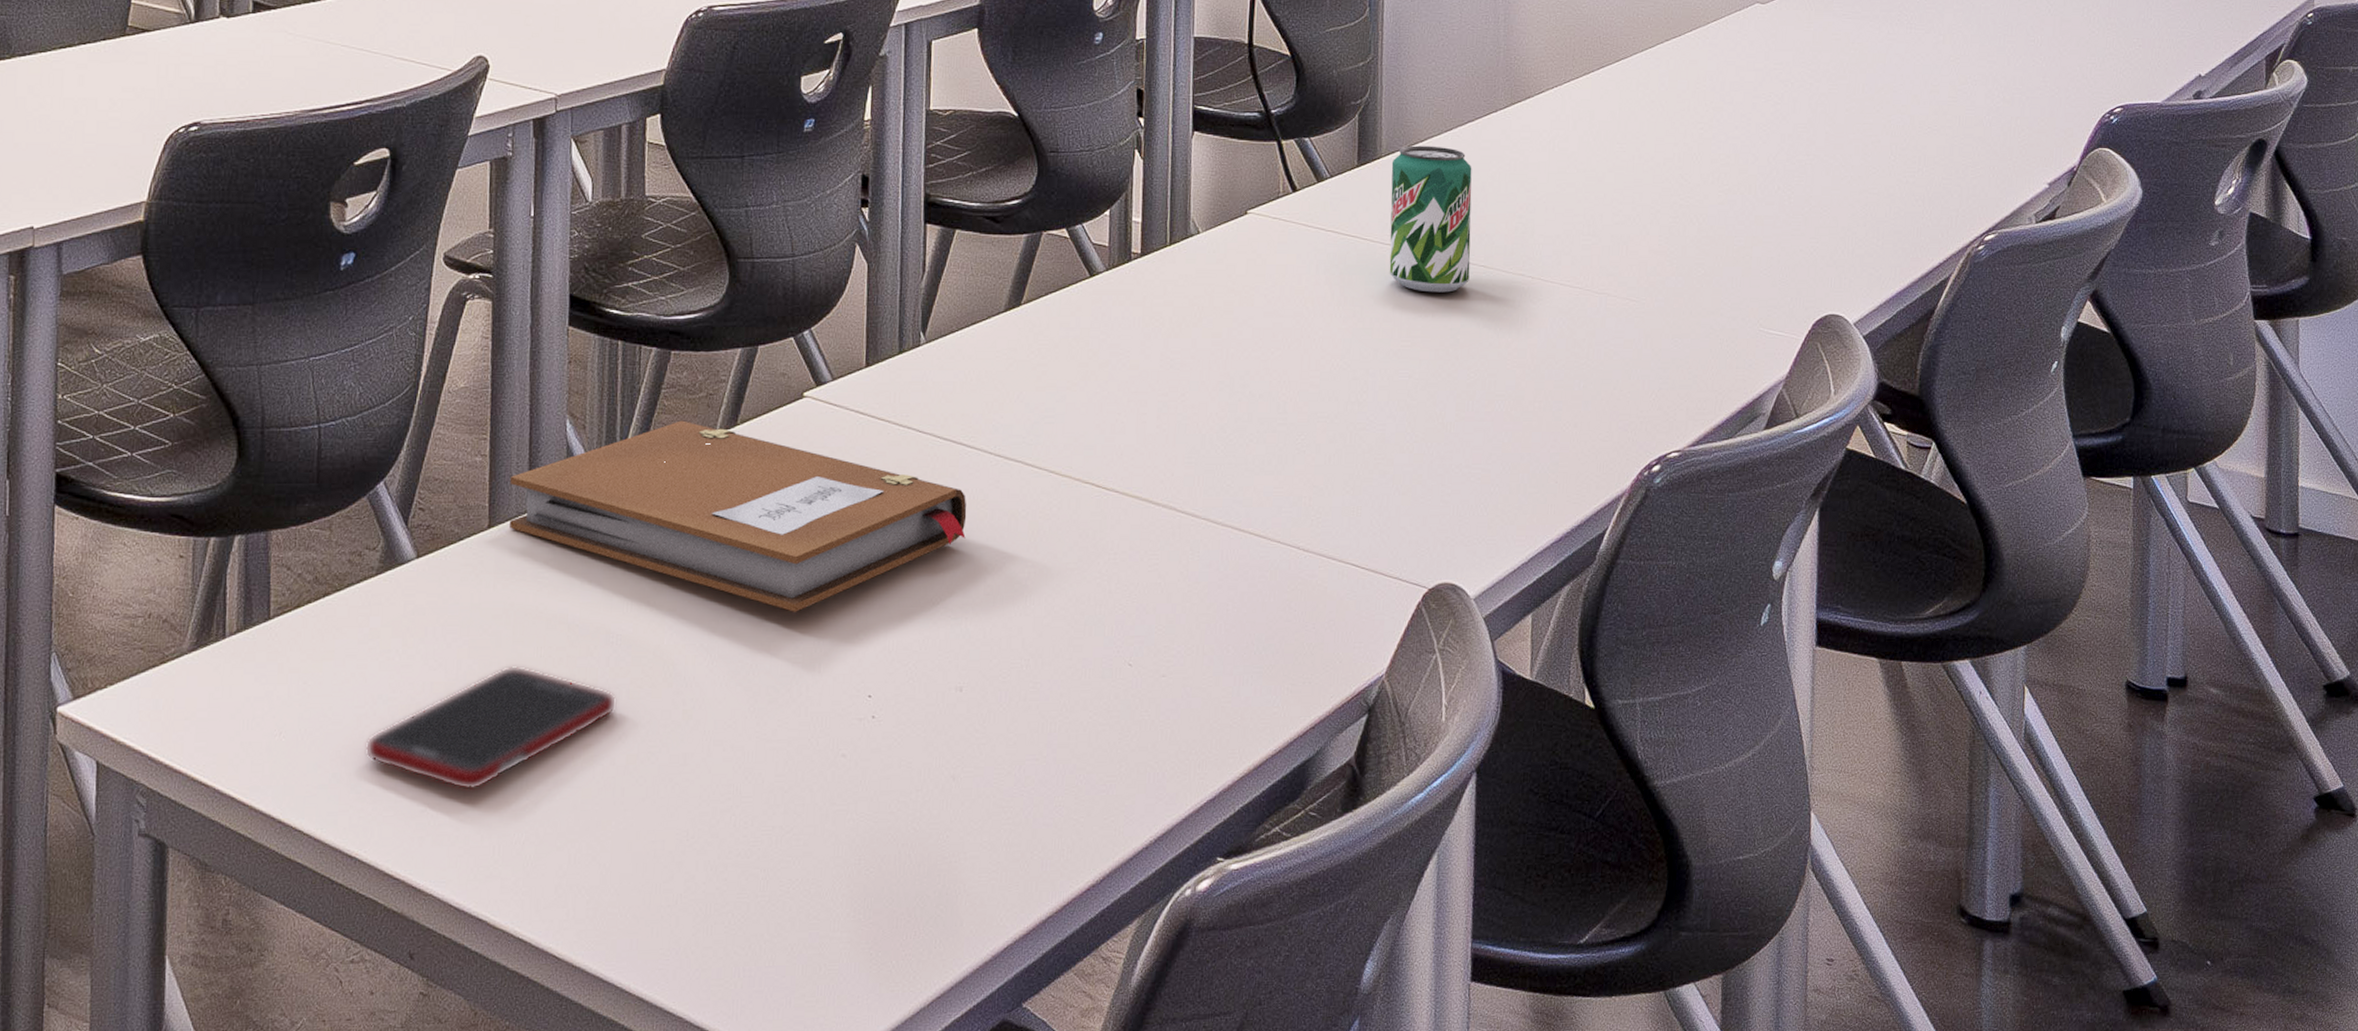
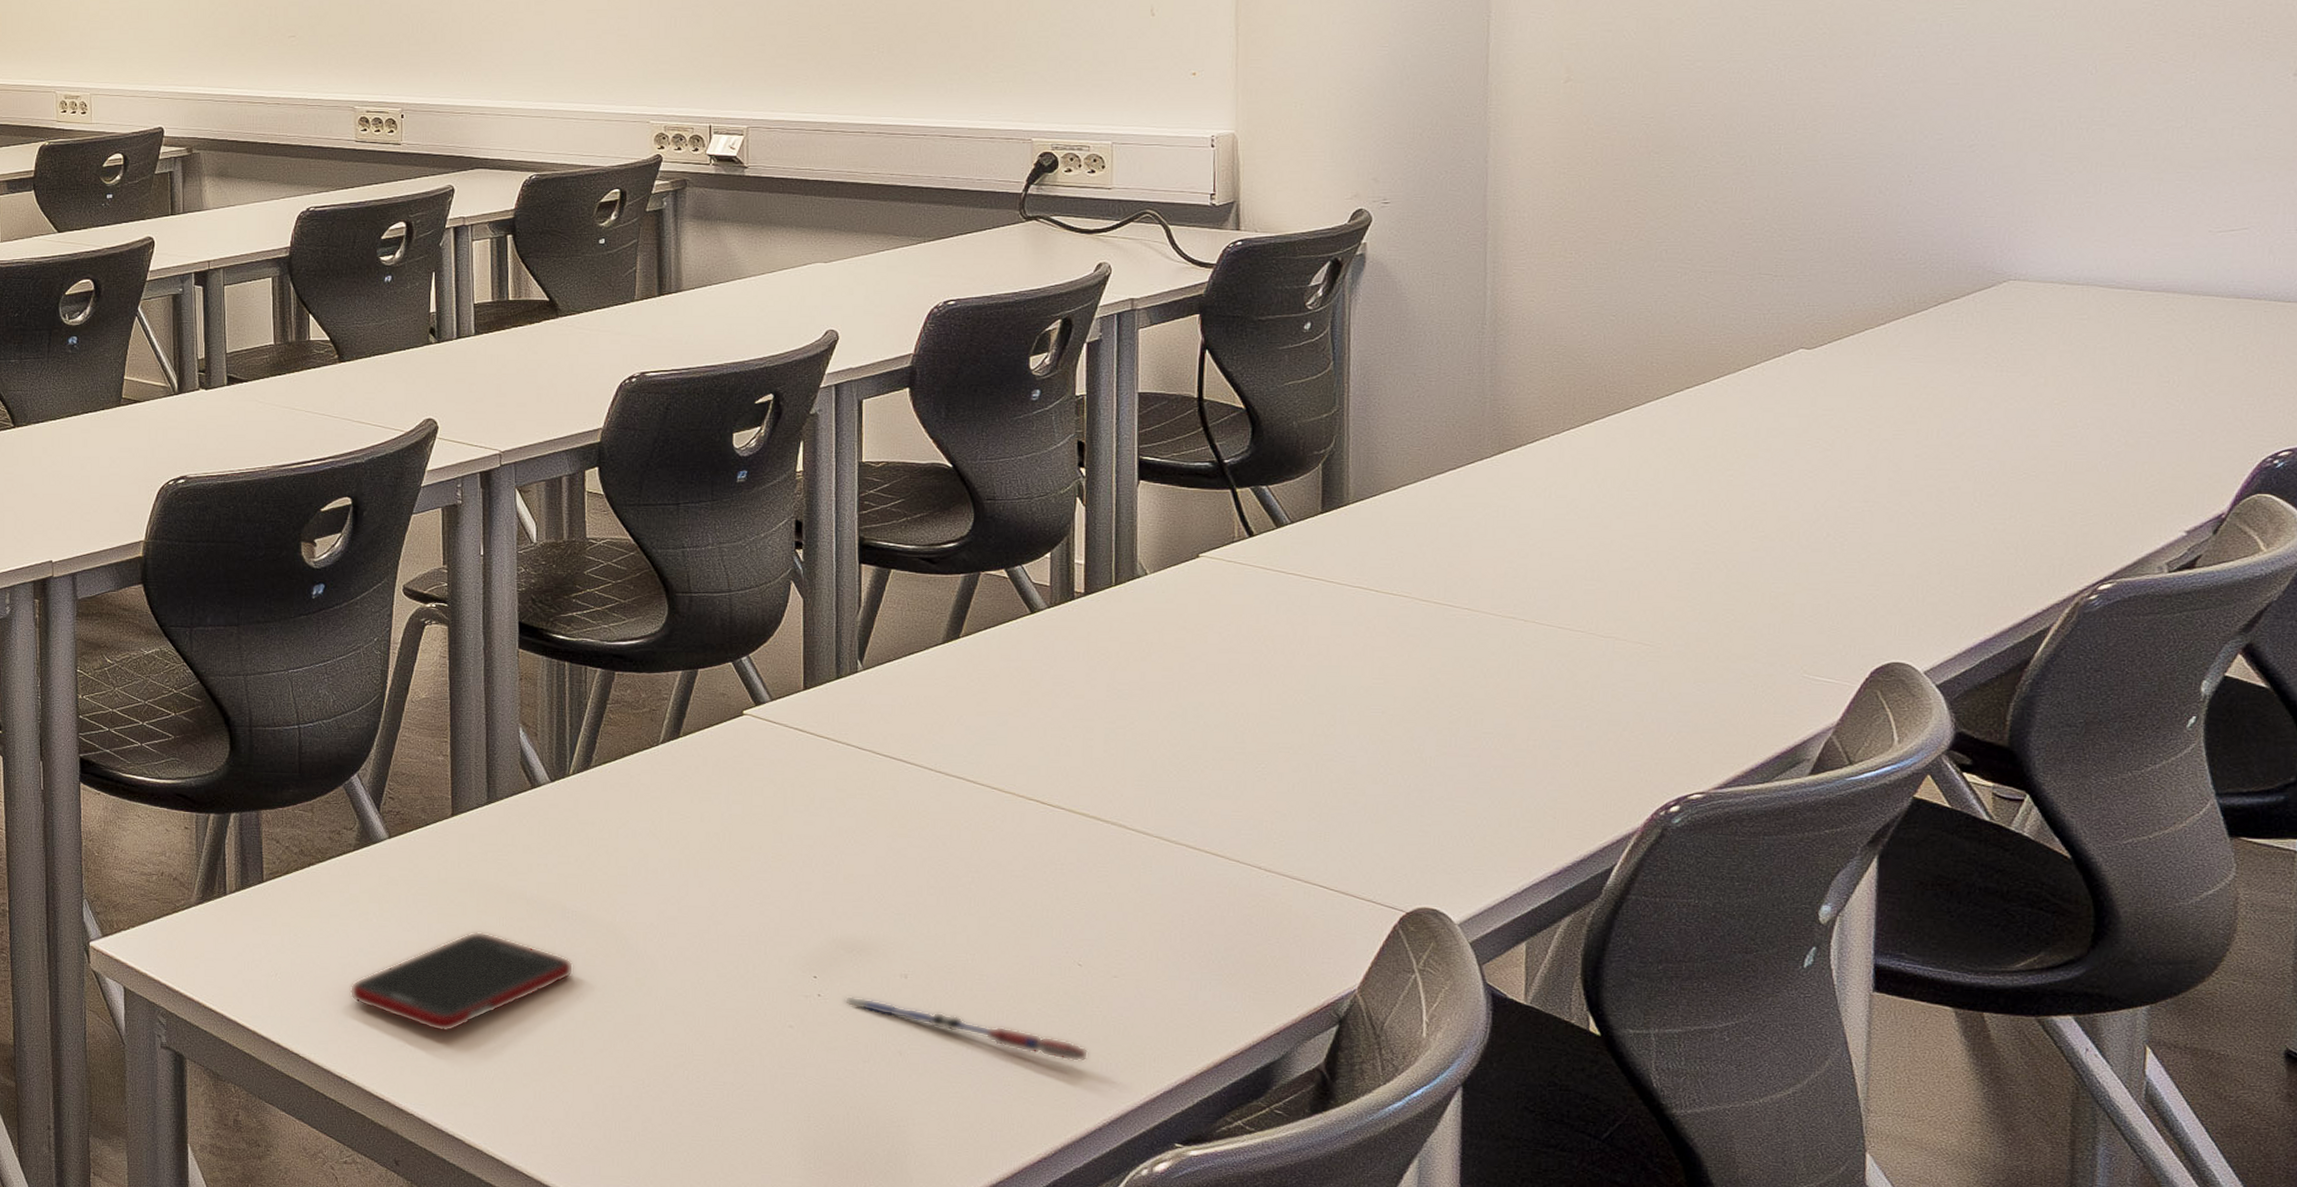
notebook: present [510,420,967,612] -> none [470,731,908,901]
pen: none [898,715,1137,775] -> present [844,995,1089,1062]
beverage can: present [1389,145,1472,293] -> none [1358,493,1454,634]

